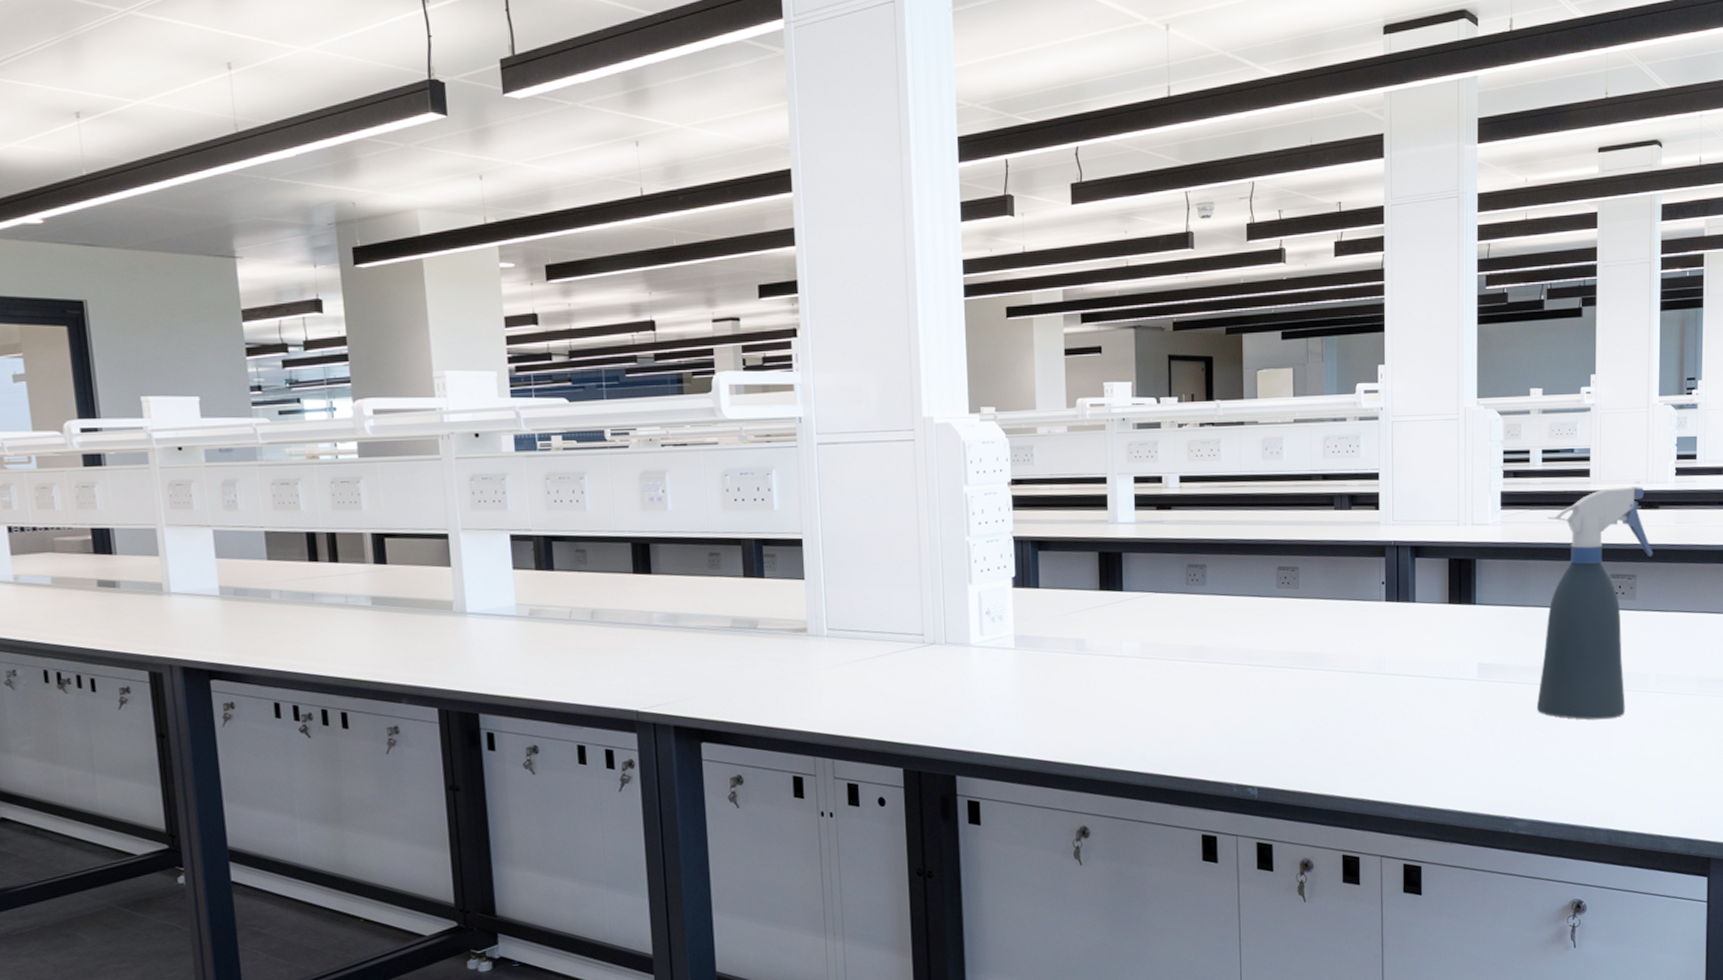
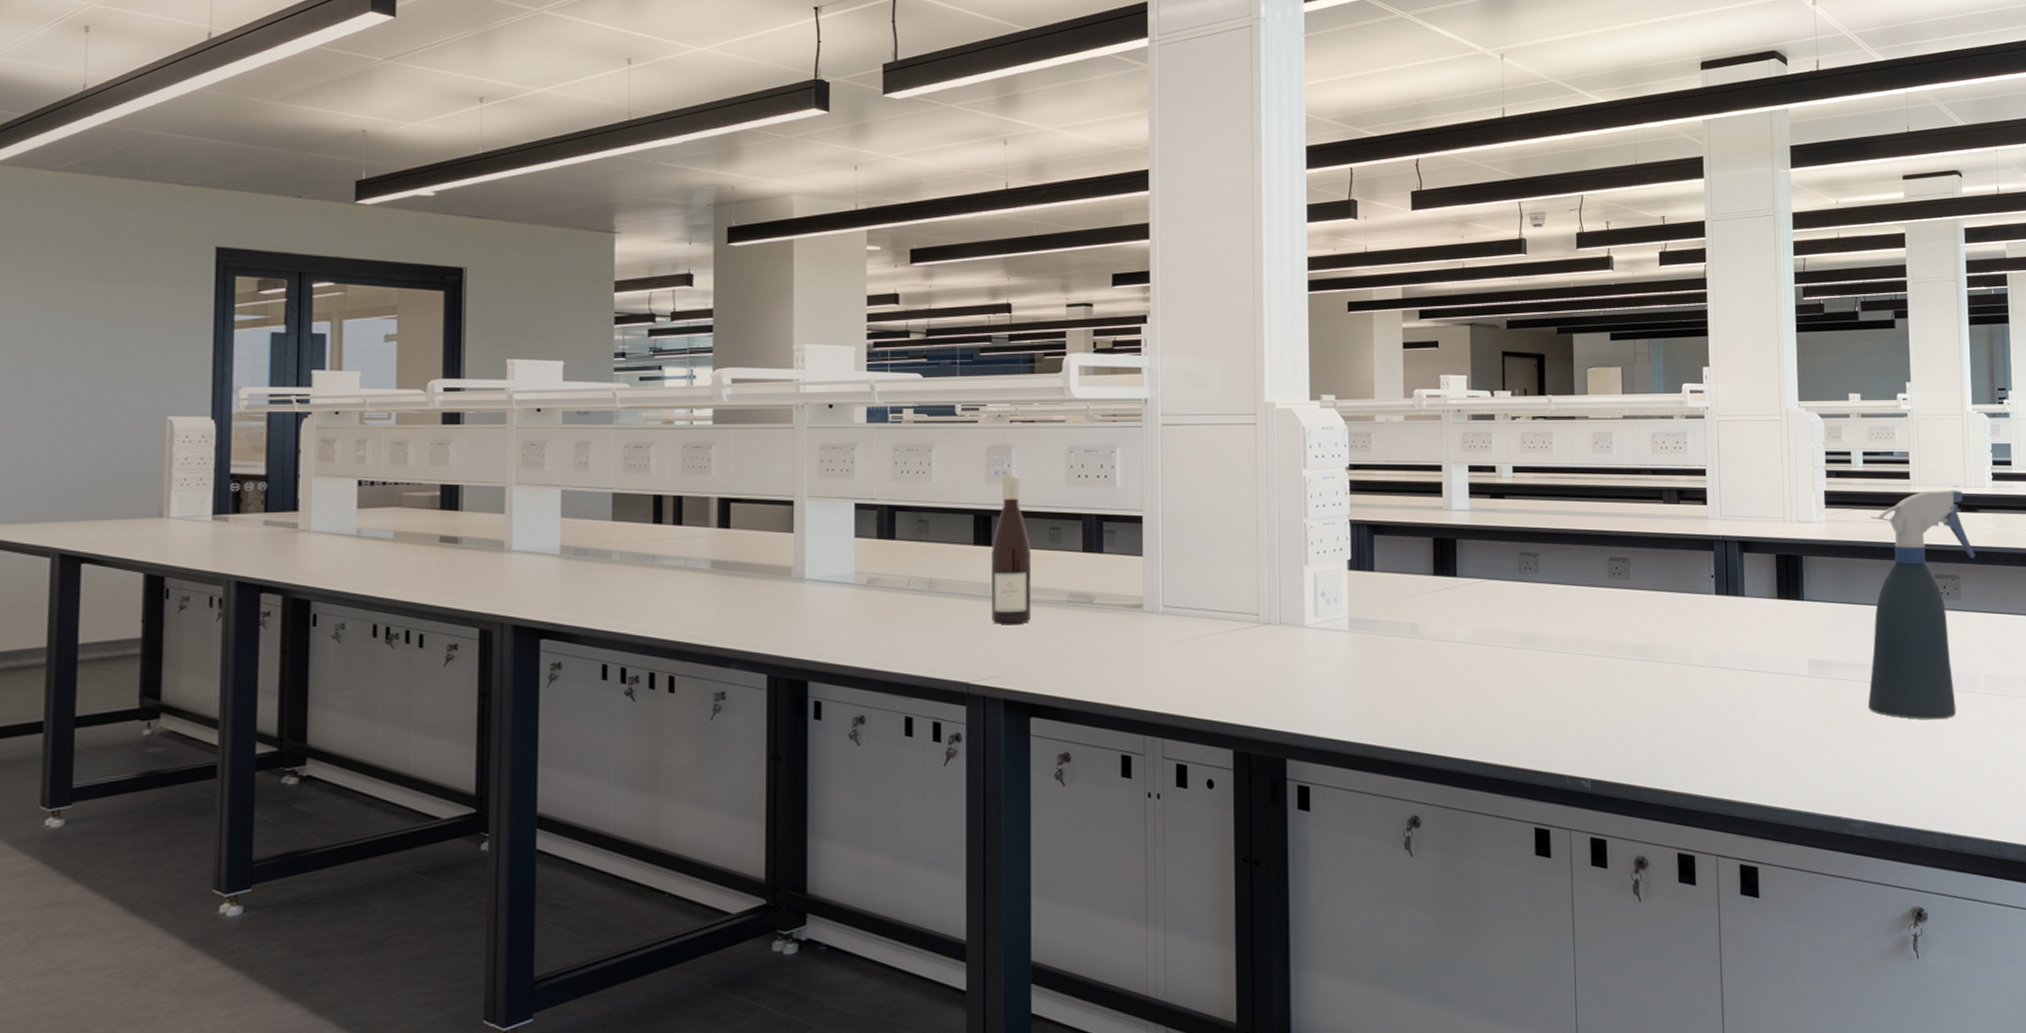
bottle: none [651,501,696,652] -> present [991,475,1032,624]

